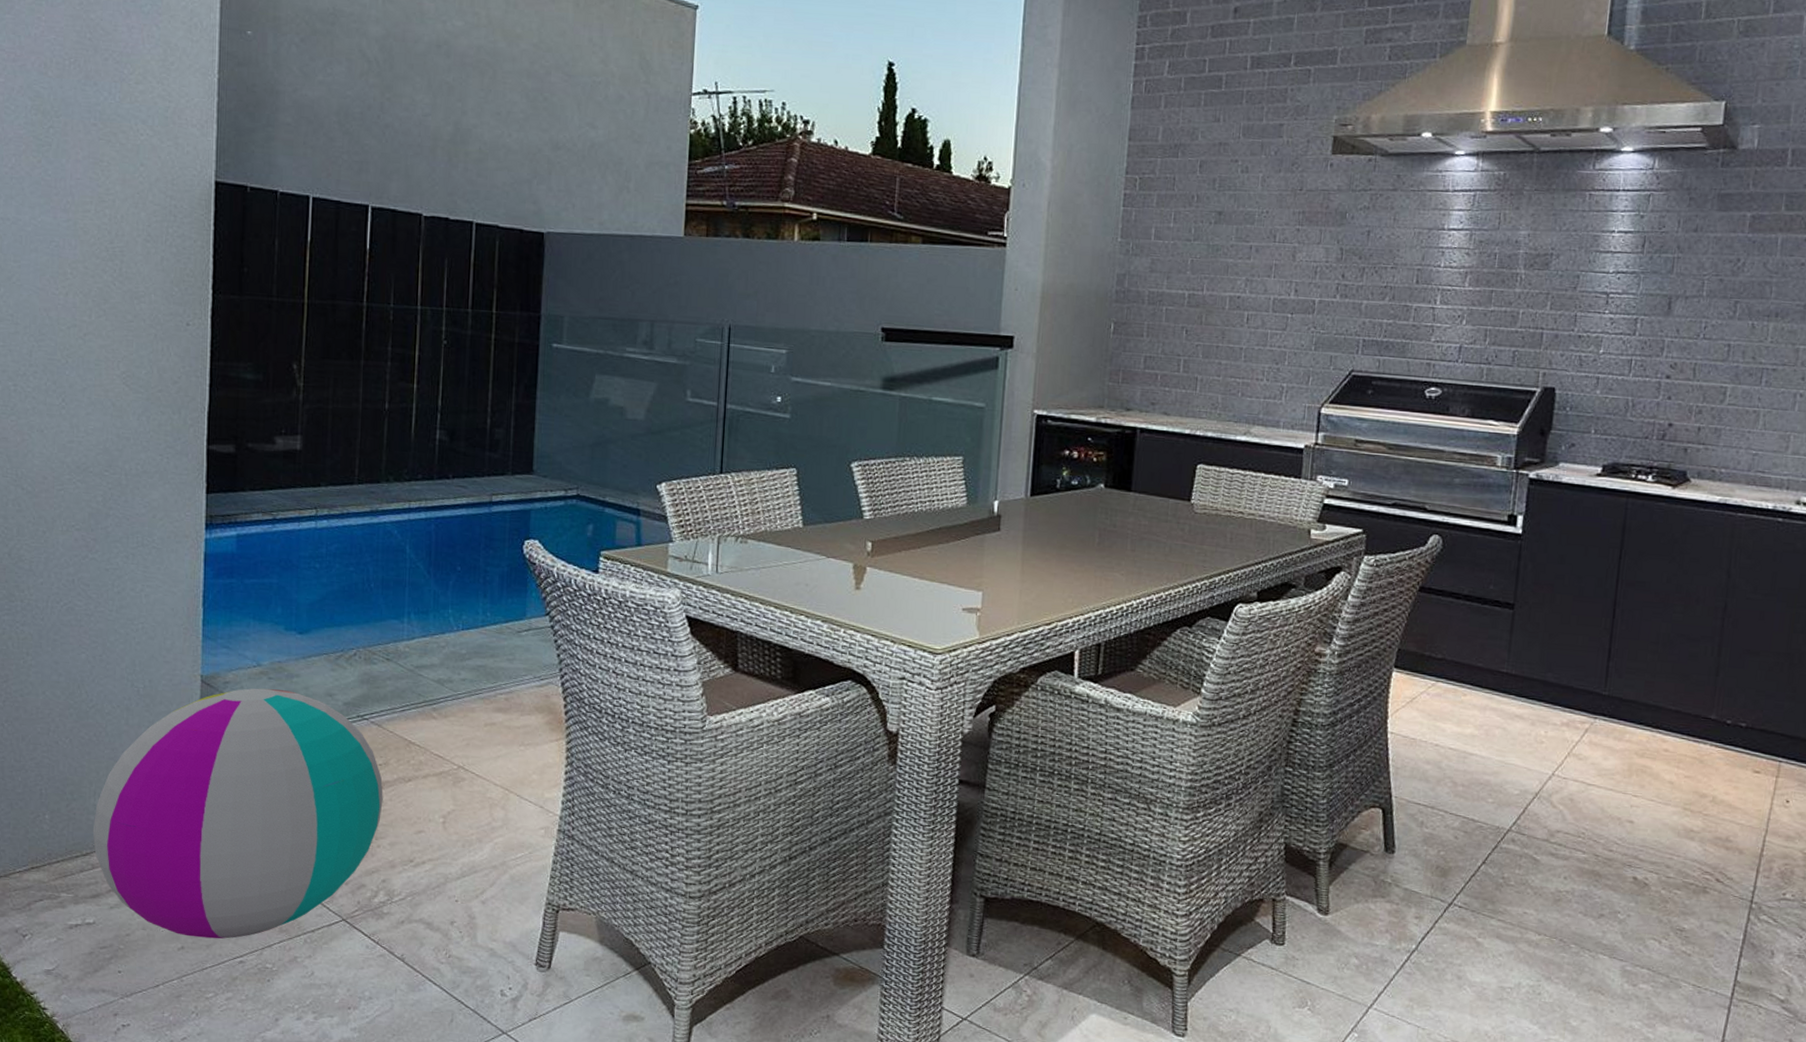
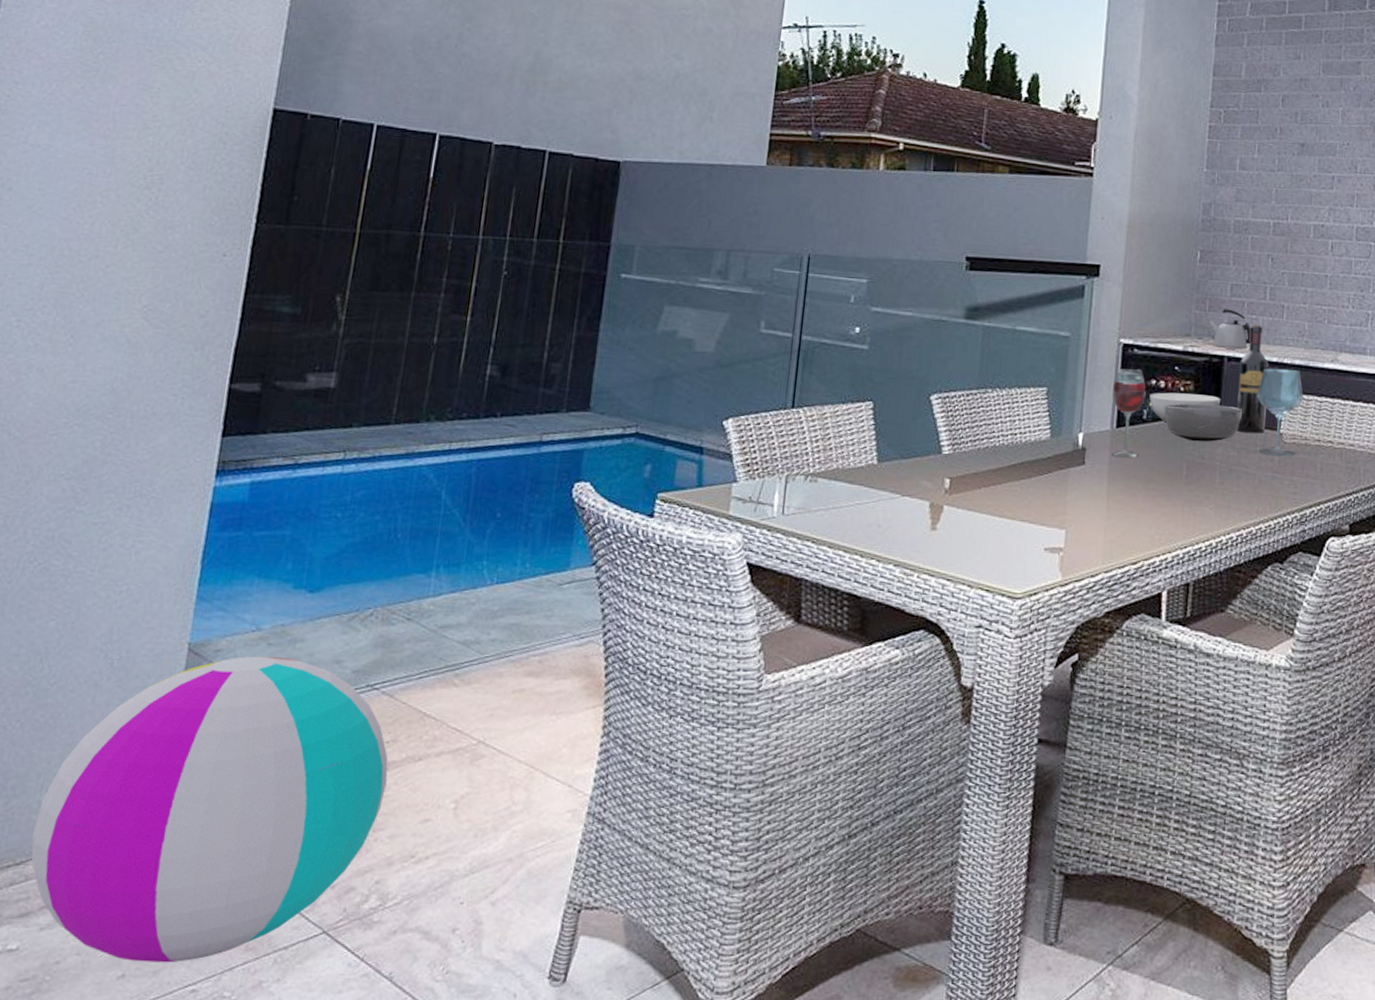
wineglass: none [1026,439,1060,526] -> present [1112,368,1146,458]
bowl: none [1063,462,1133,492] -> present [1149,392,1221,423]
bowl: none [1076,473,1155,511] -> present [1163,403,1243,442]
kettle: none [1121,381,1164,423] -> present [1208,309,1251,351]
wine bottle: none [1147,397,1181,505] -> present [1236,325,1269,435]
wine glass: none [1169,440,1215,527] -> present [1257,368,1304,457]

